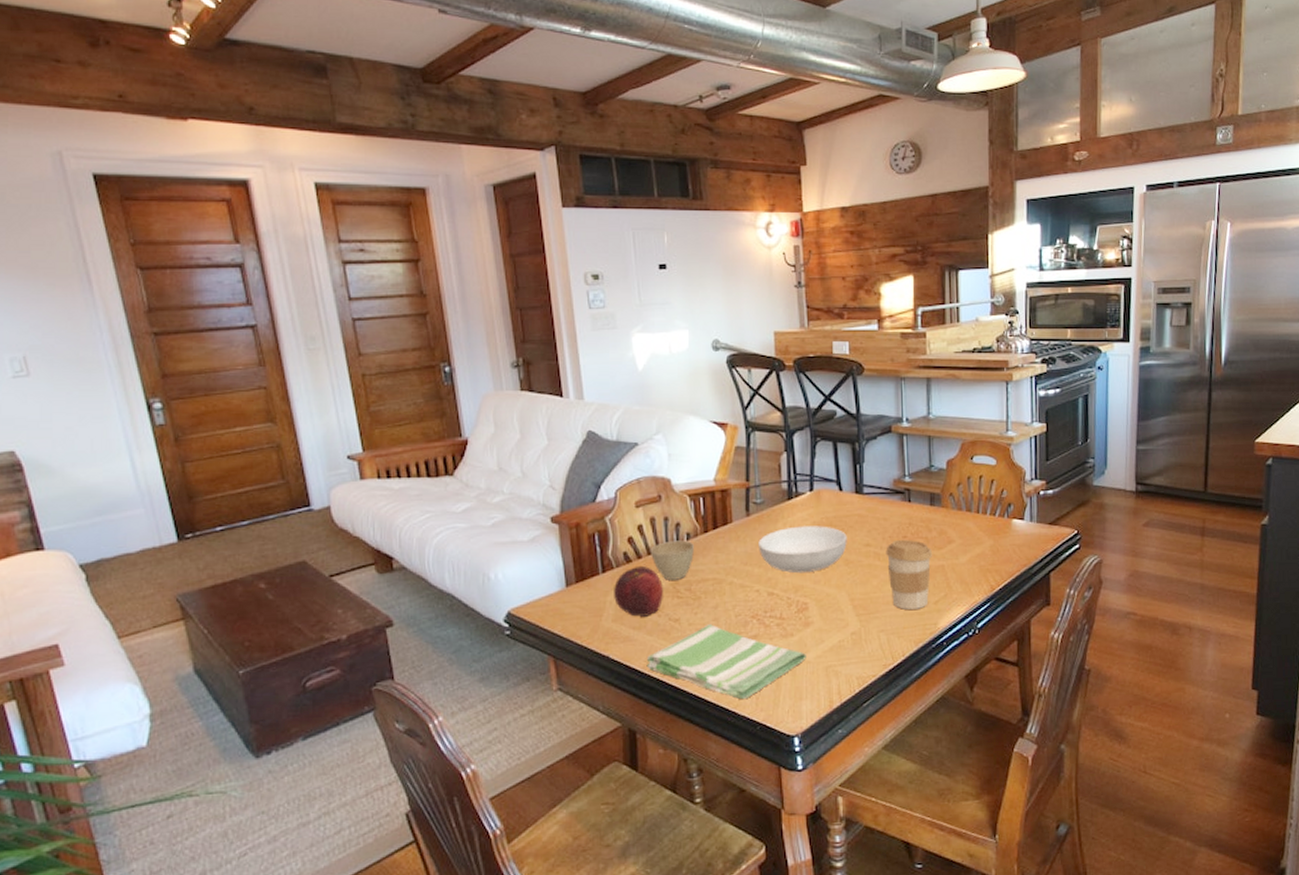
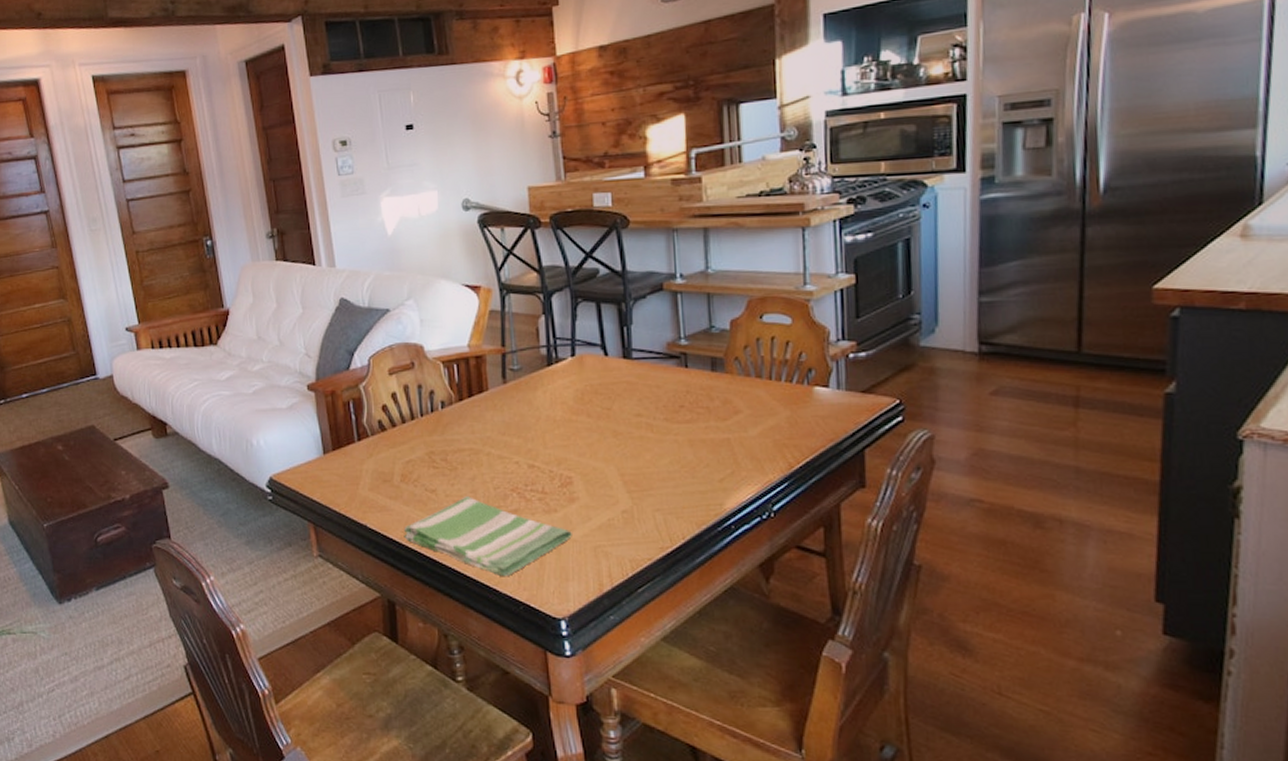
fruit: present [614,567,663,617] -> none [370,435,419,486]
cup: present [650,540,694,580] -> none [404,408,449,450]
serving bowl: present [758,526,847,574] -> none [517,394,615,445]
coffee cup: present [886,539,933,610] -> none [659,409,716,487]

